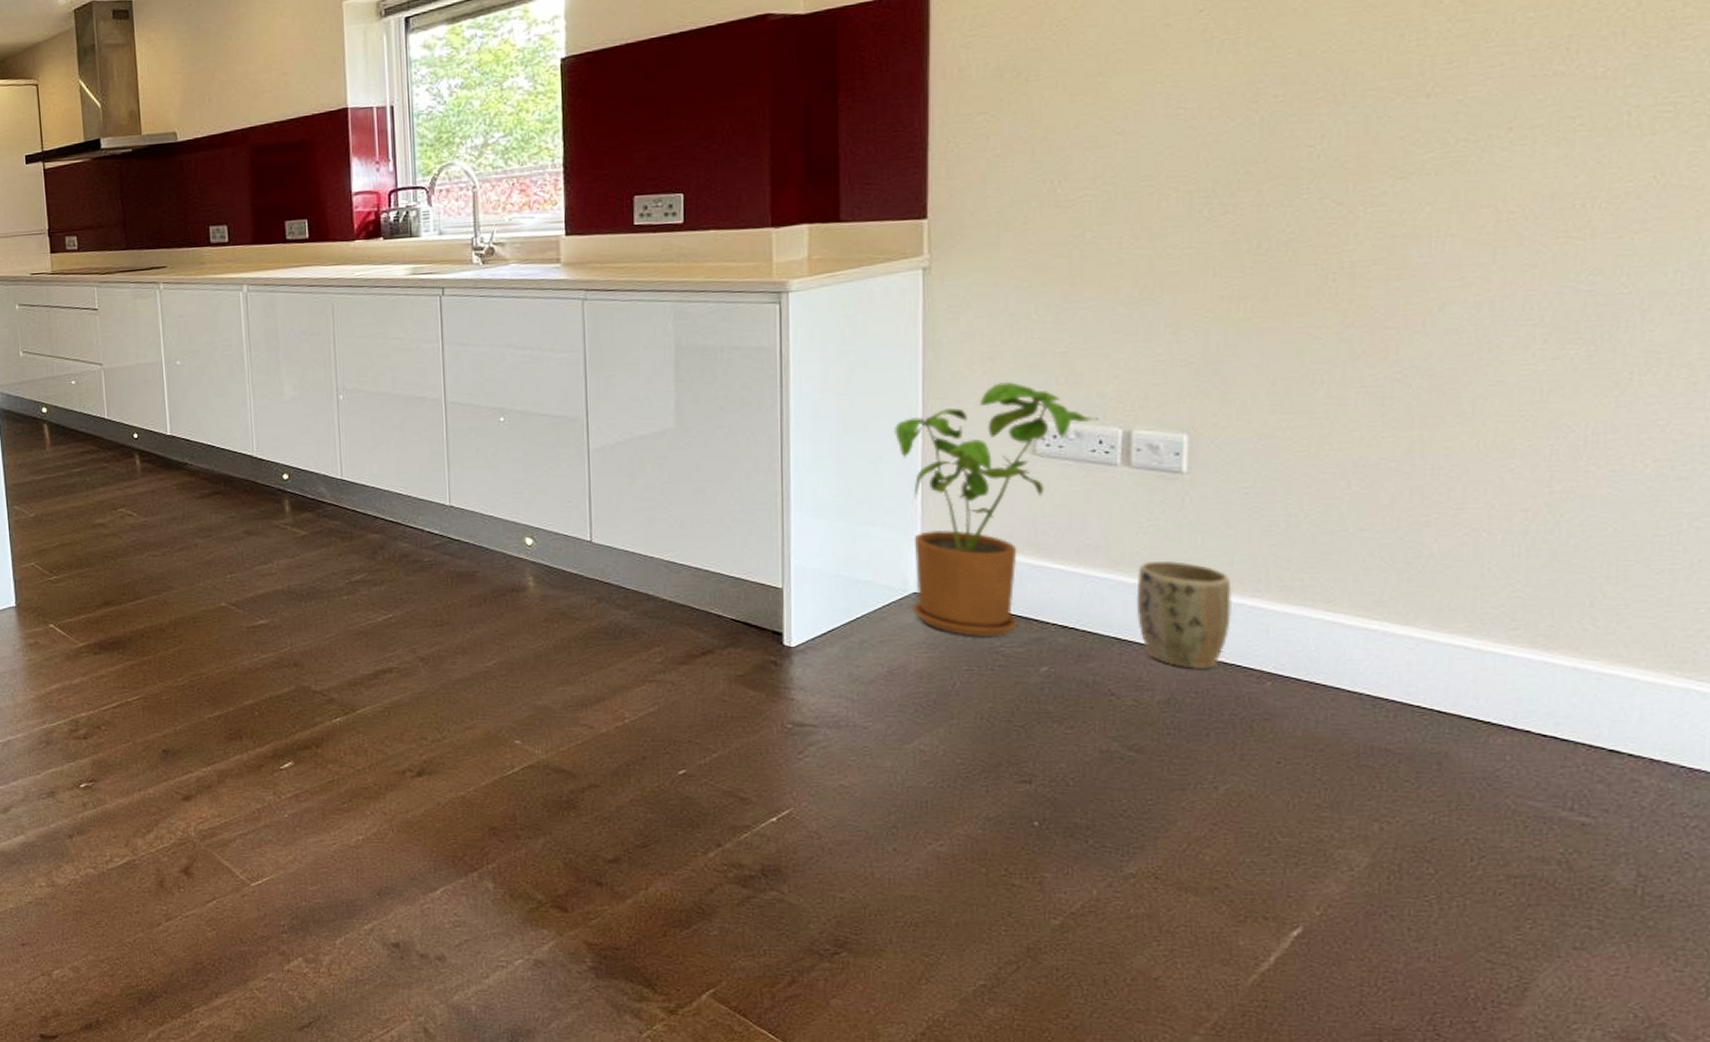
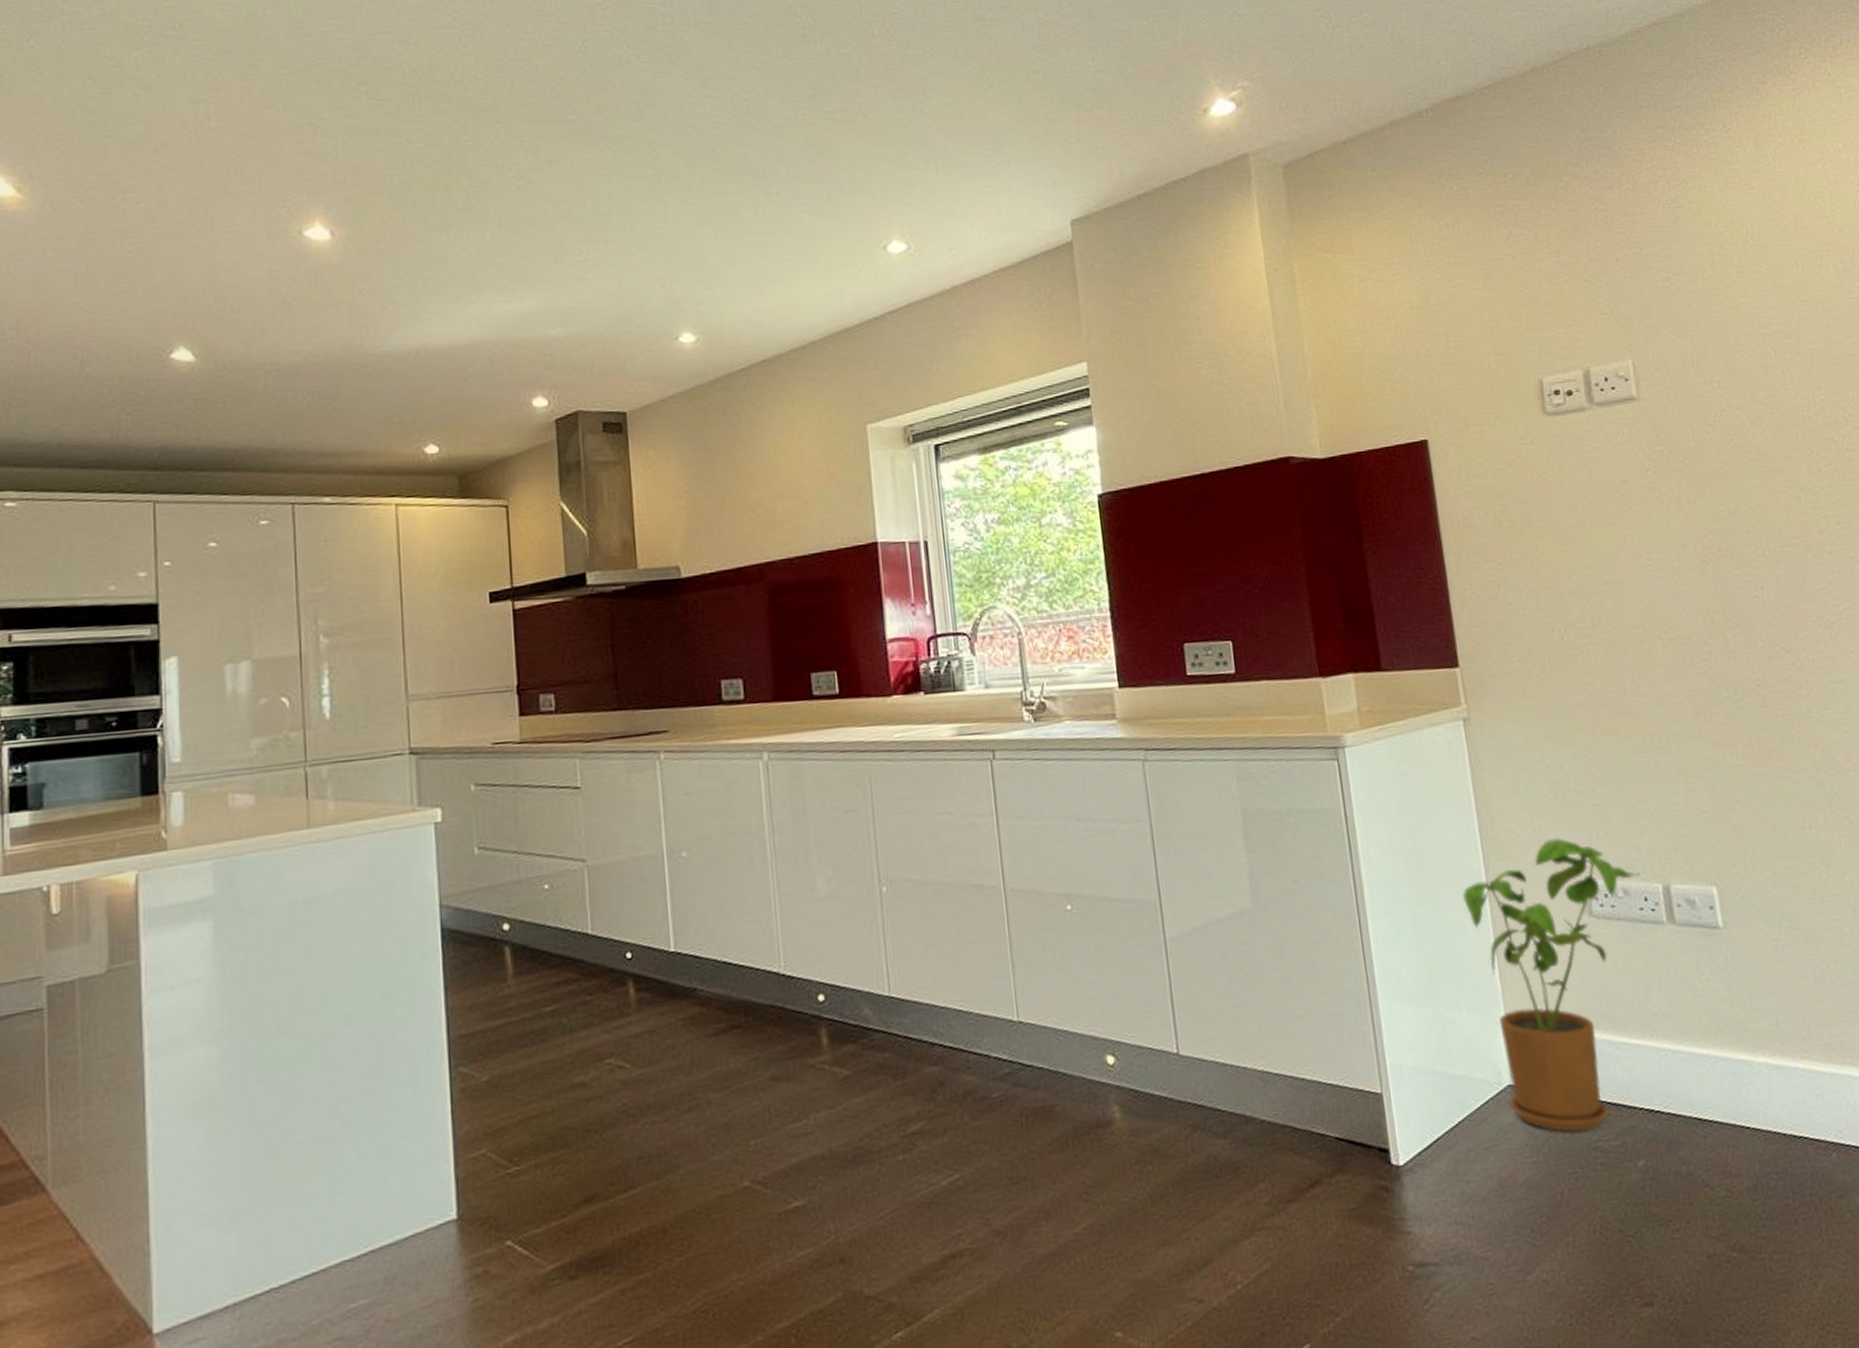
plant pot: present [1136,560,1232,670] -> none [1702,1025,1792,1147]

